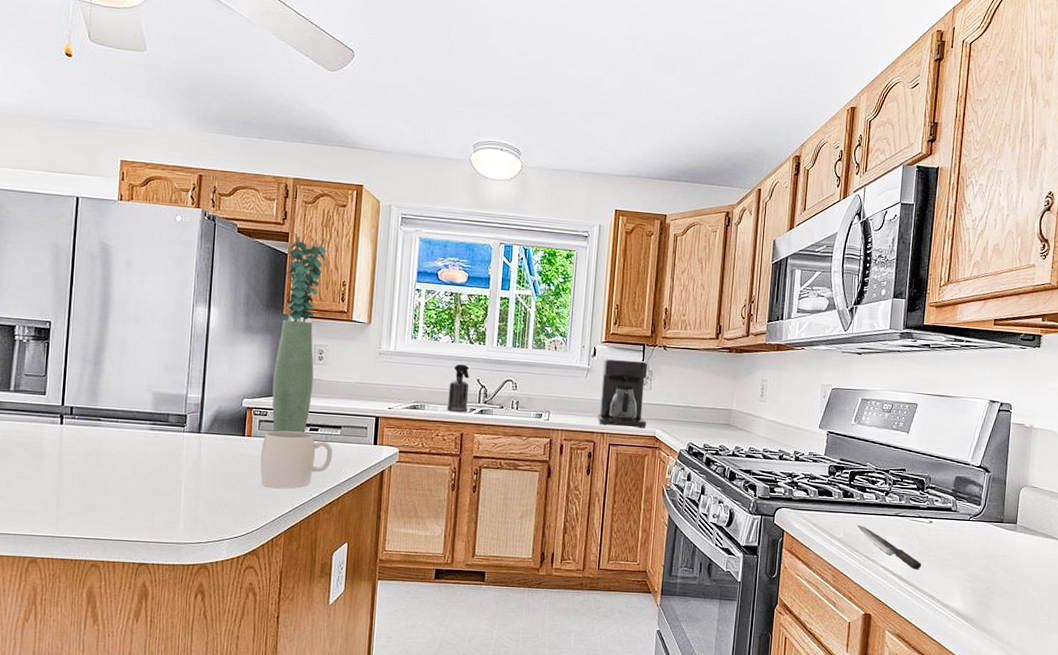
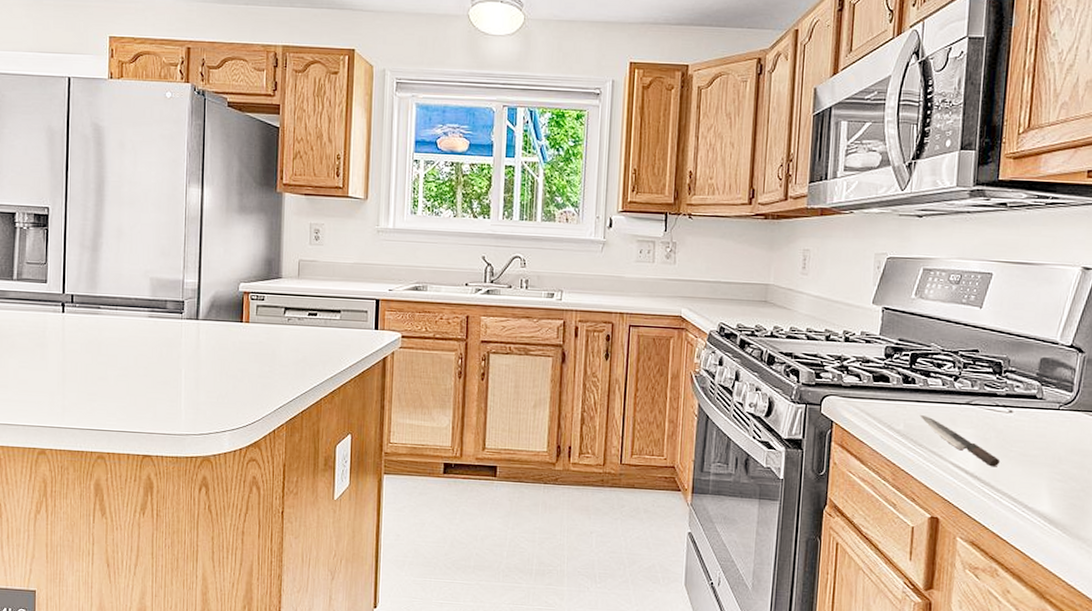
mug: present [260,430,333,489] -> none [259,316,333,378]
vase: present [272,233,327,433] -> none [268,105,320,318]
spray bottle: present [447,364,470,412] -> none [451,240,474,293]
coffee maker: present [597,359,648,428] -> none [615,230,672,307]

